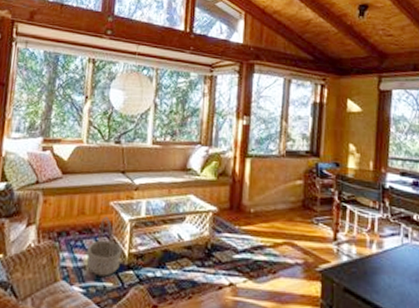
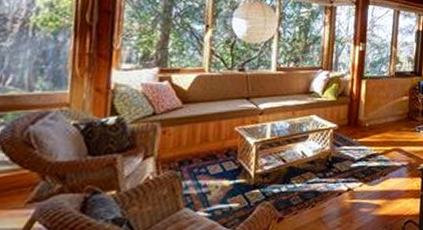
basket: present [86,216,122,277] -> none [211,141,248,199]

